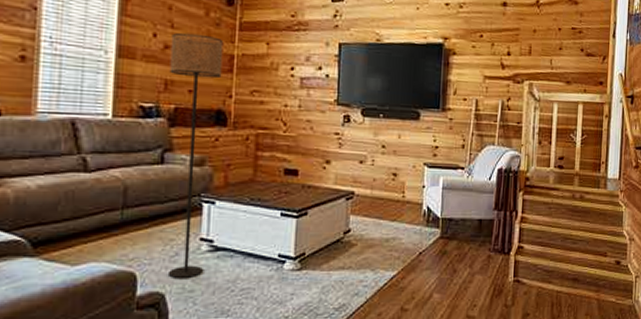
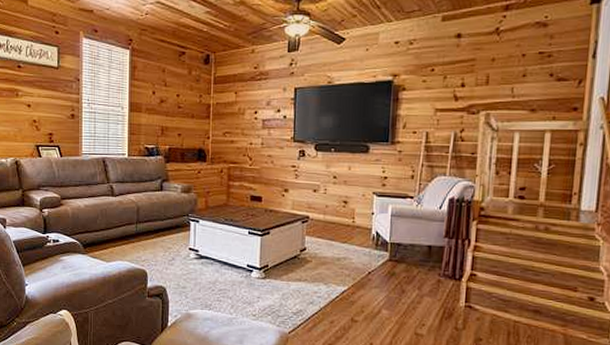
floor lamp: present [167,32,224,278] -> none [164,89,202,277]

